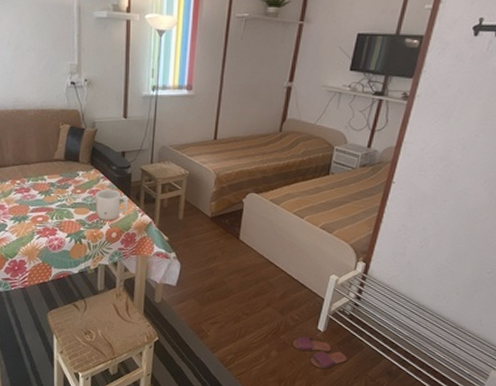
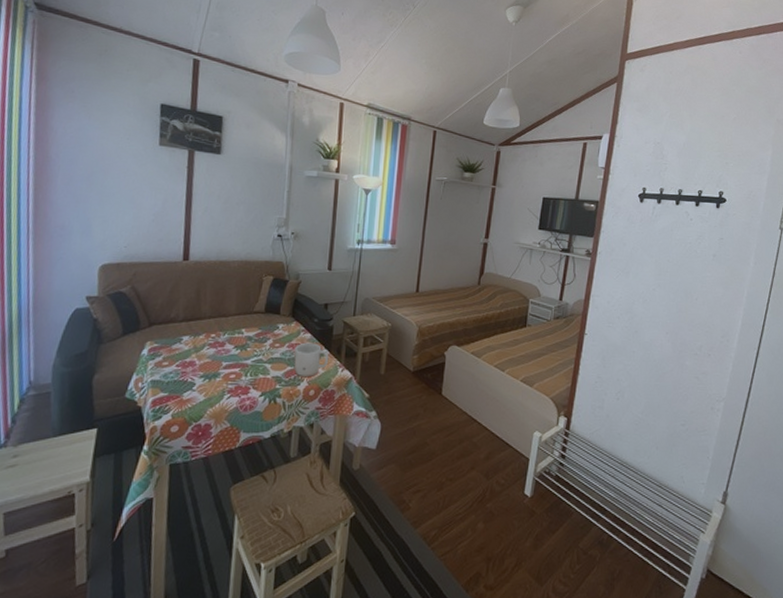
slippers: present [293,336,348,369] -> none [500,504,557,541]

